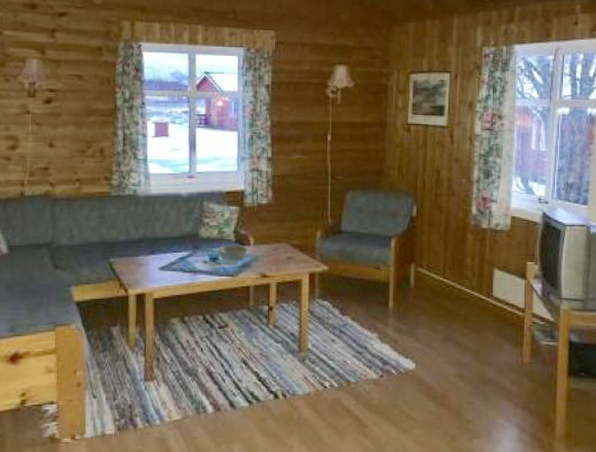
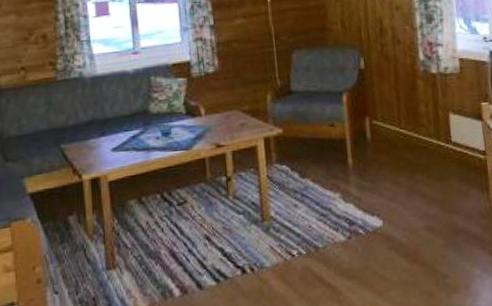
bowl: present [217,245,249,265] -> none [168,117,200,139]

